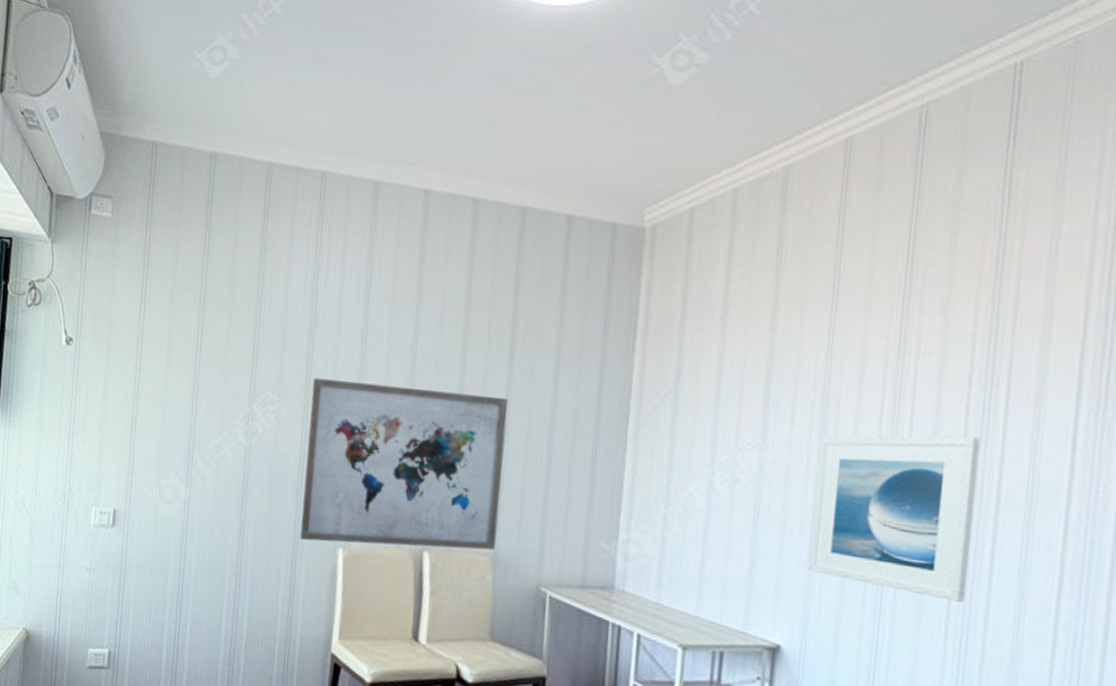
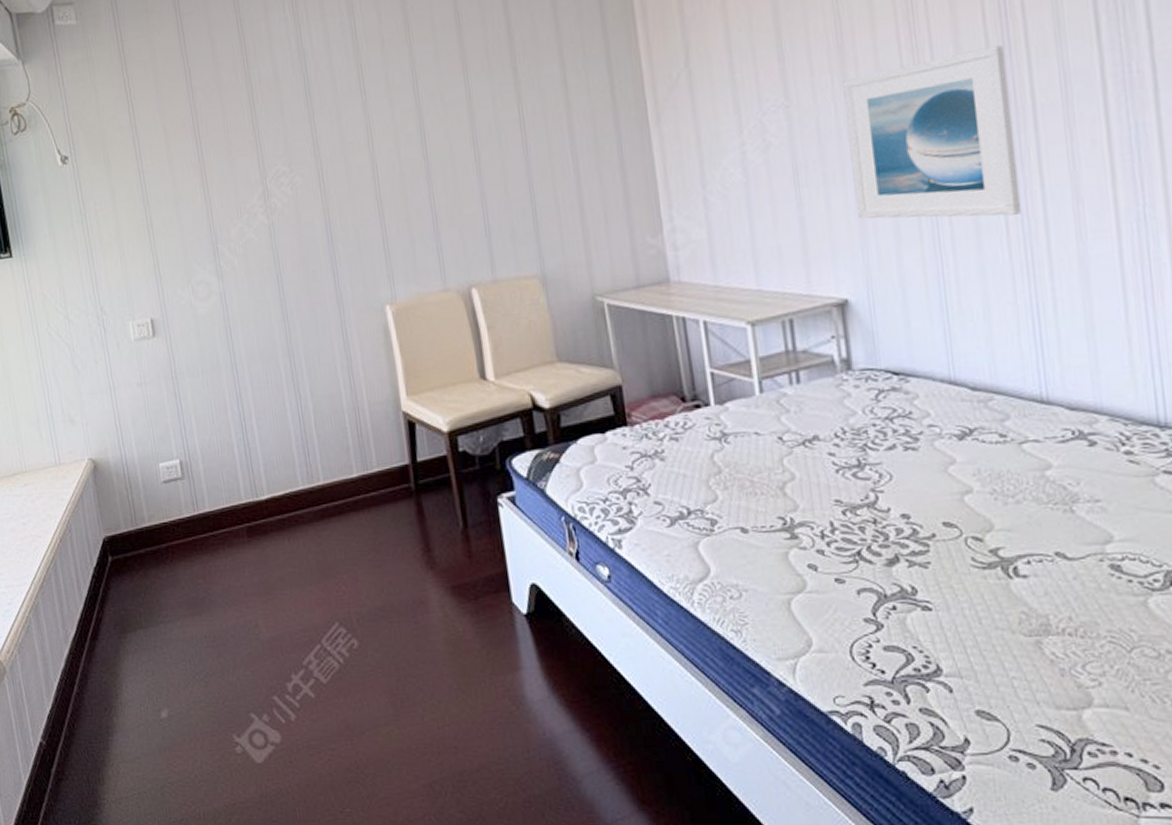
wall art: present [299,377,509,551] -> none [320,116,542,305]

